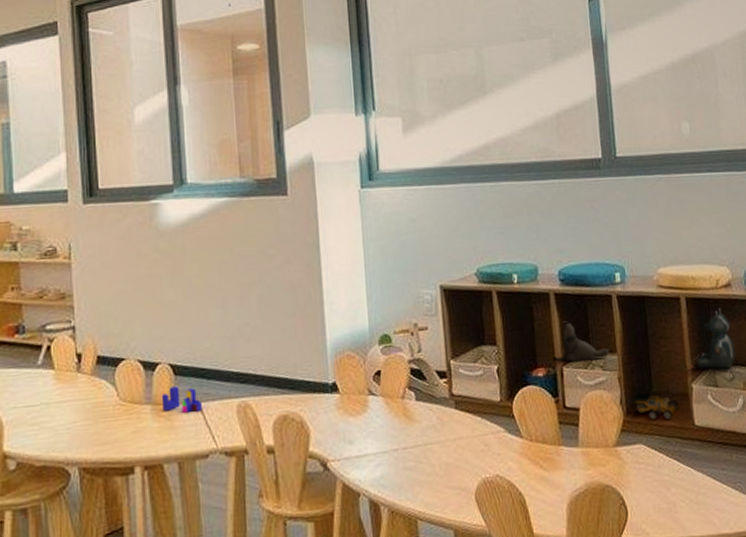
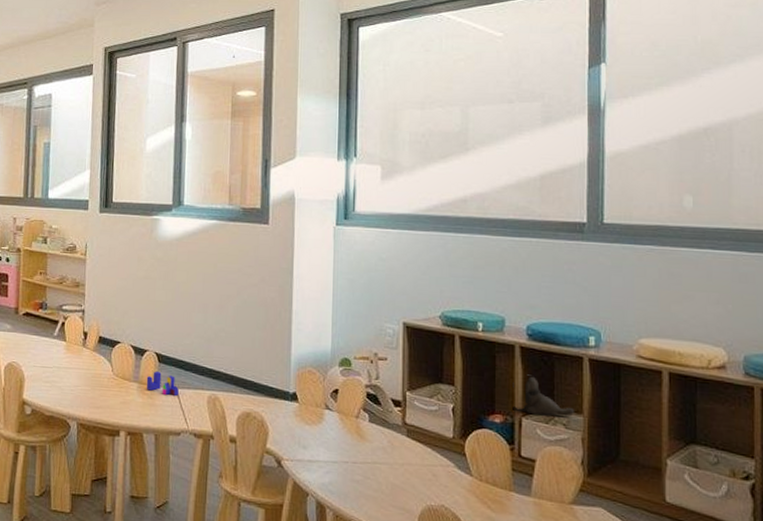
toy truck: present [634,392,679,420] -> none [598,457,648,491]
stuffed animal: present [692,308,736,369] -> none [669,389,725,452]

